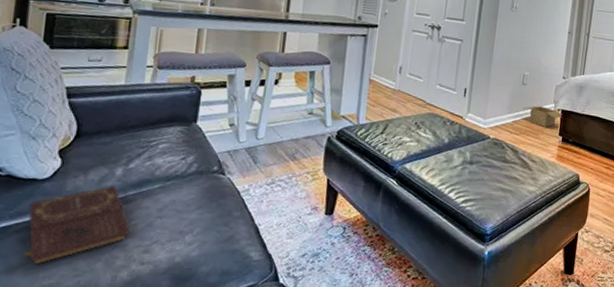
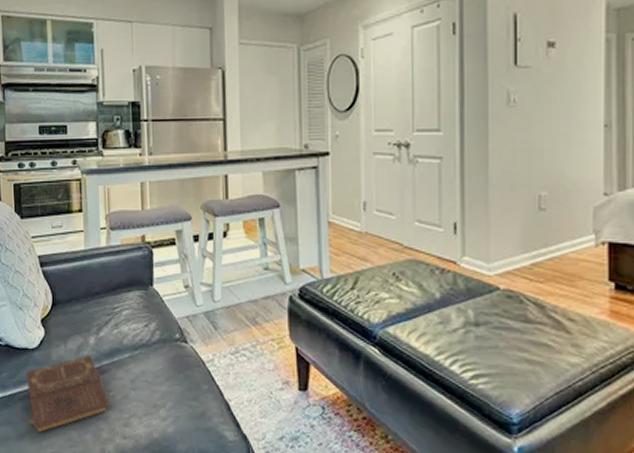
cardboard box: present [524,105,563,127] -> none [546,238,611,270]

